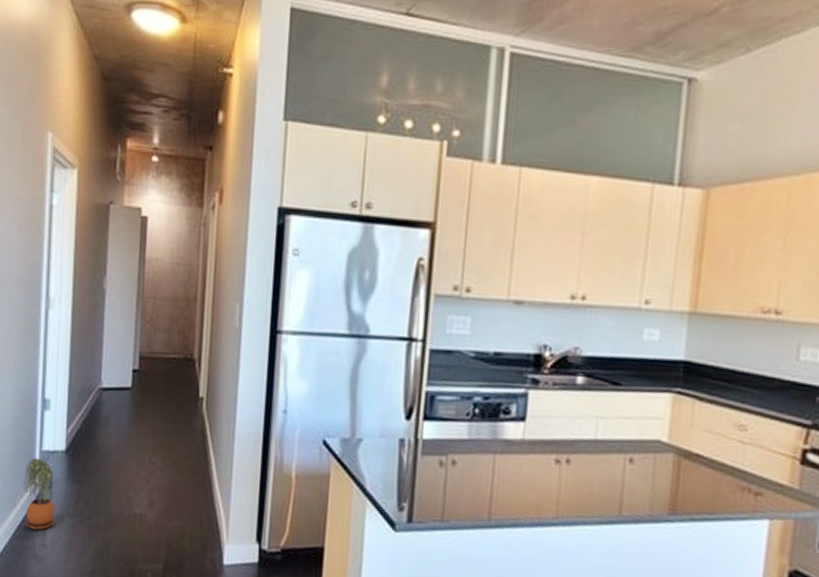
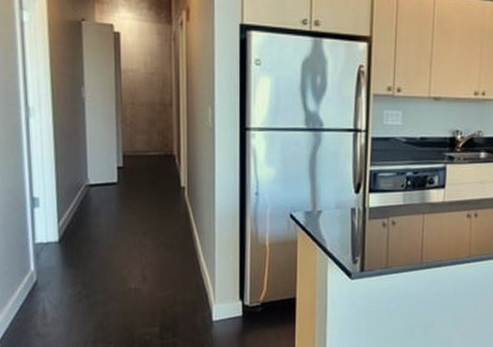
potted plant: present [24,458,56,530] -> none [20,250,55,312]

